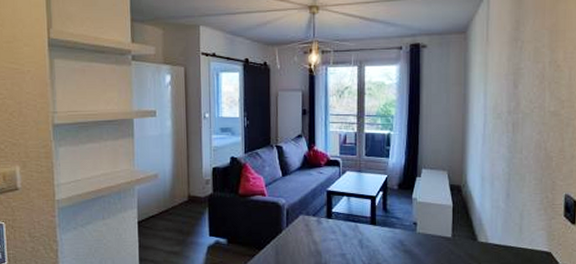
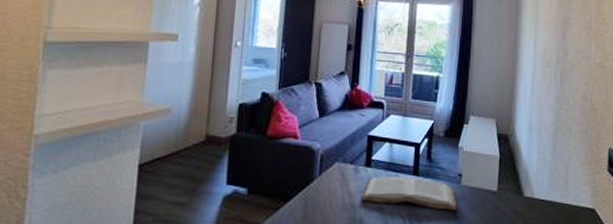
book: none [324,226,414,255] -> present [360,176,457,210]

